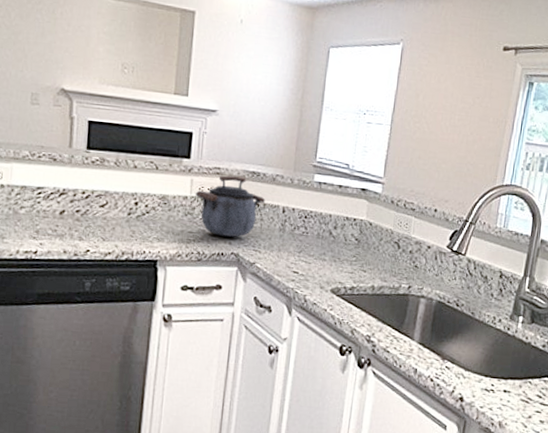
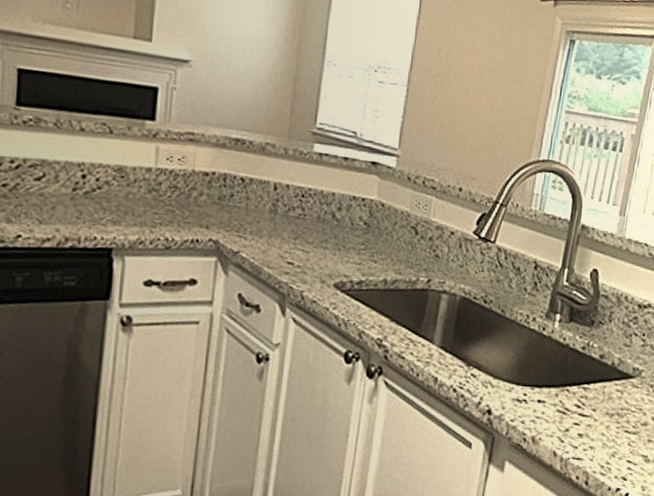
kettle: present [195,175,266,237] -> none [161,142,253,220]

